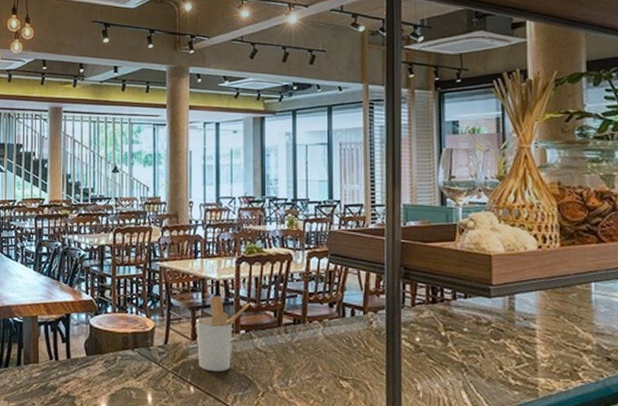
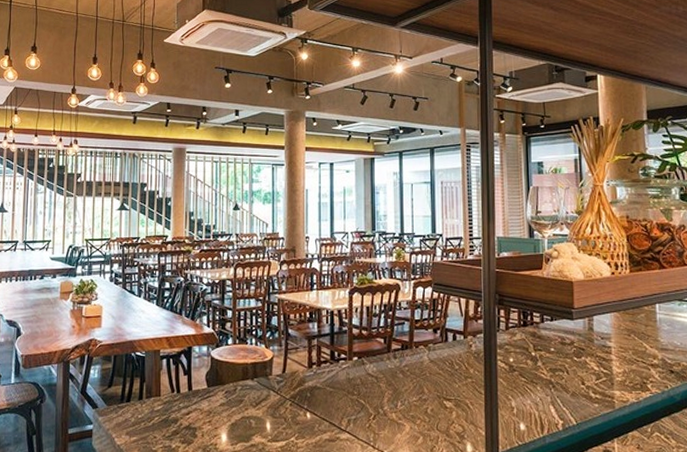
utensil holder: present [196,295,251,372] -> none [312,325,363,398]

